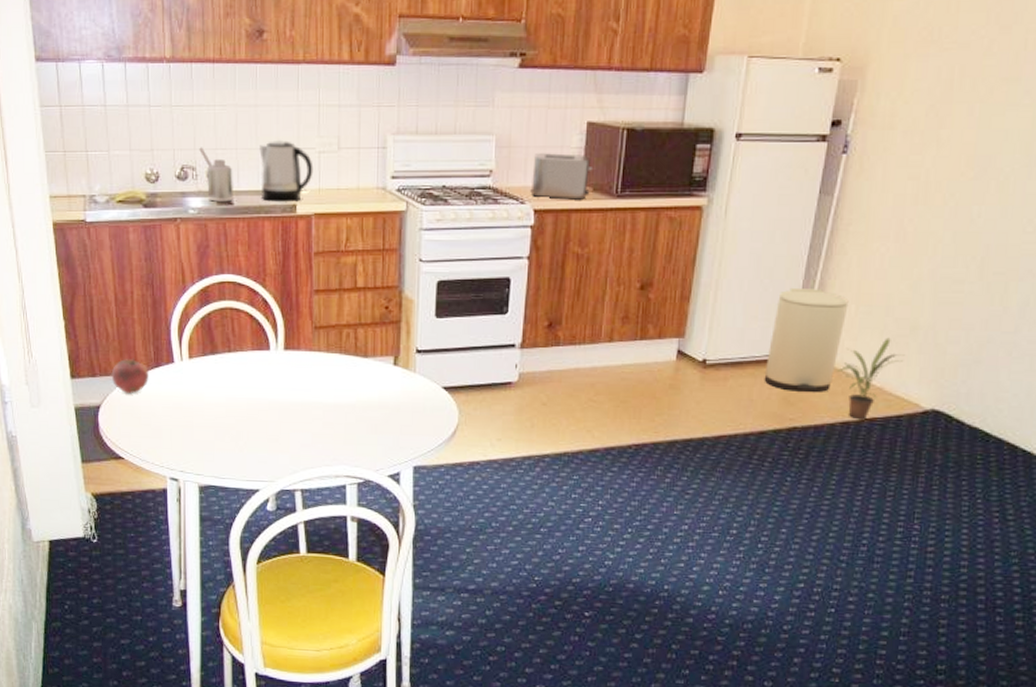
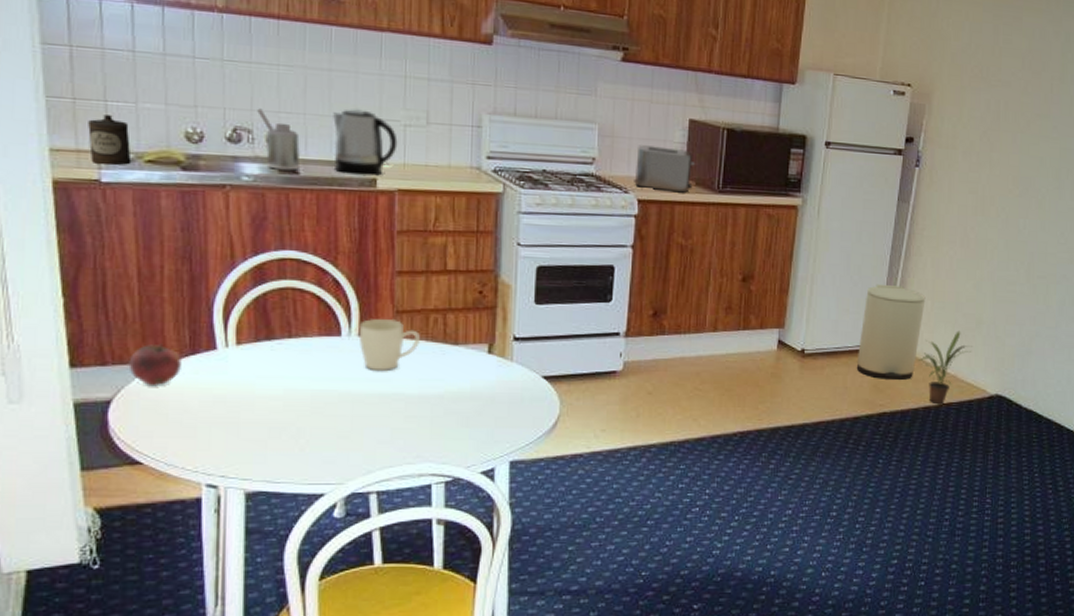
canister: none [75,164,107,207] -> present [88,115,132,166]
mug: none [284,333,335,383] -> present [358,318,420,372]

